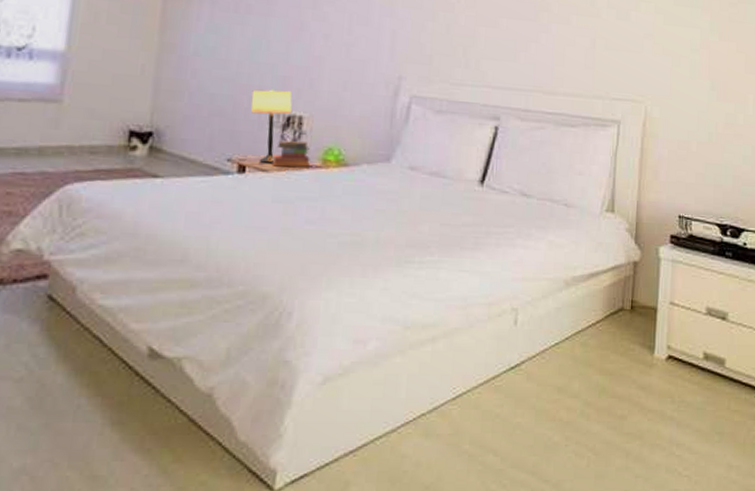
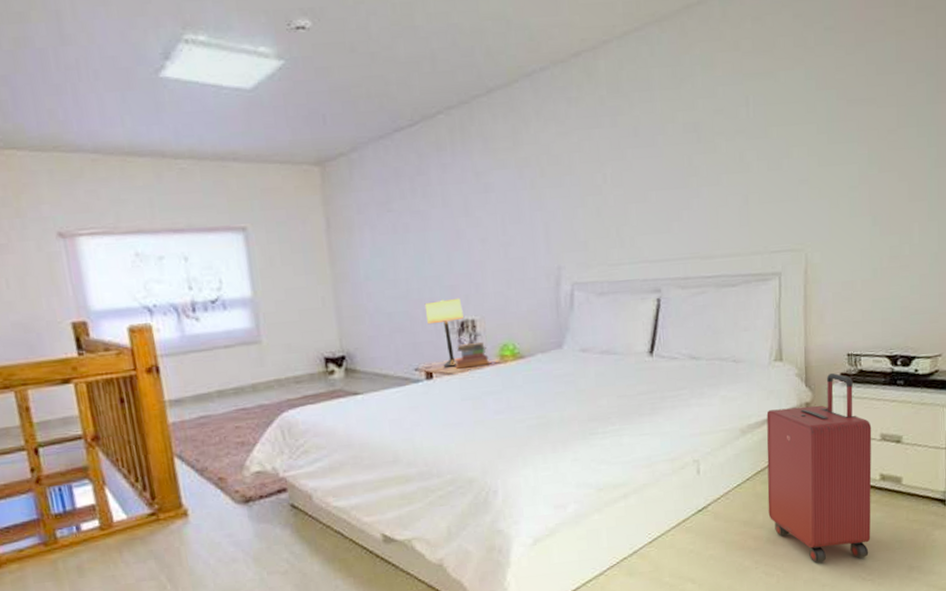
suitcase: none [585,233,698,448] -> present [766,372,872,563]

